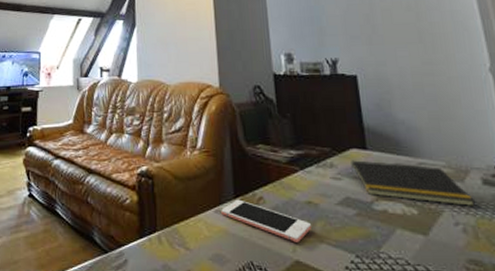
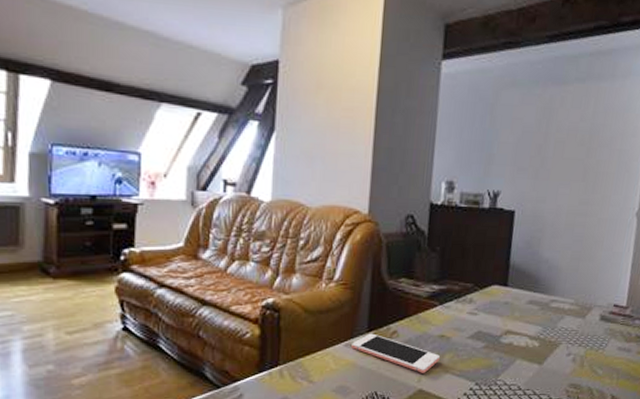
notepad: present [350,160,475,208] -> none [487,296,589,340]

